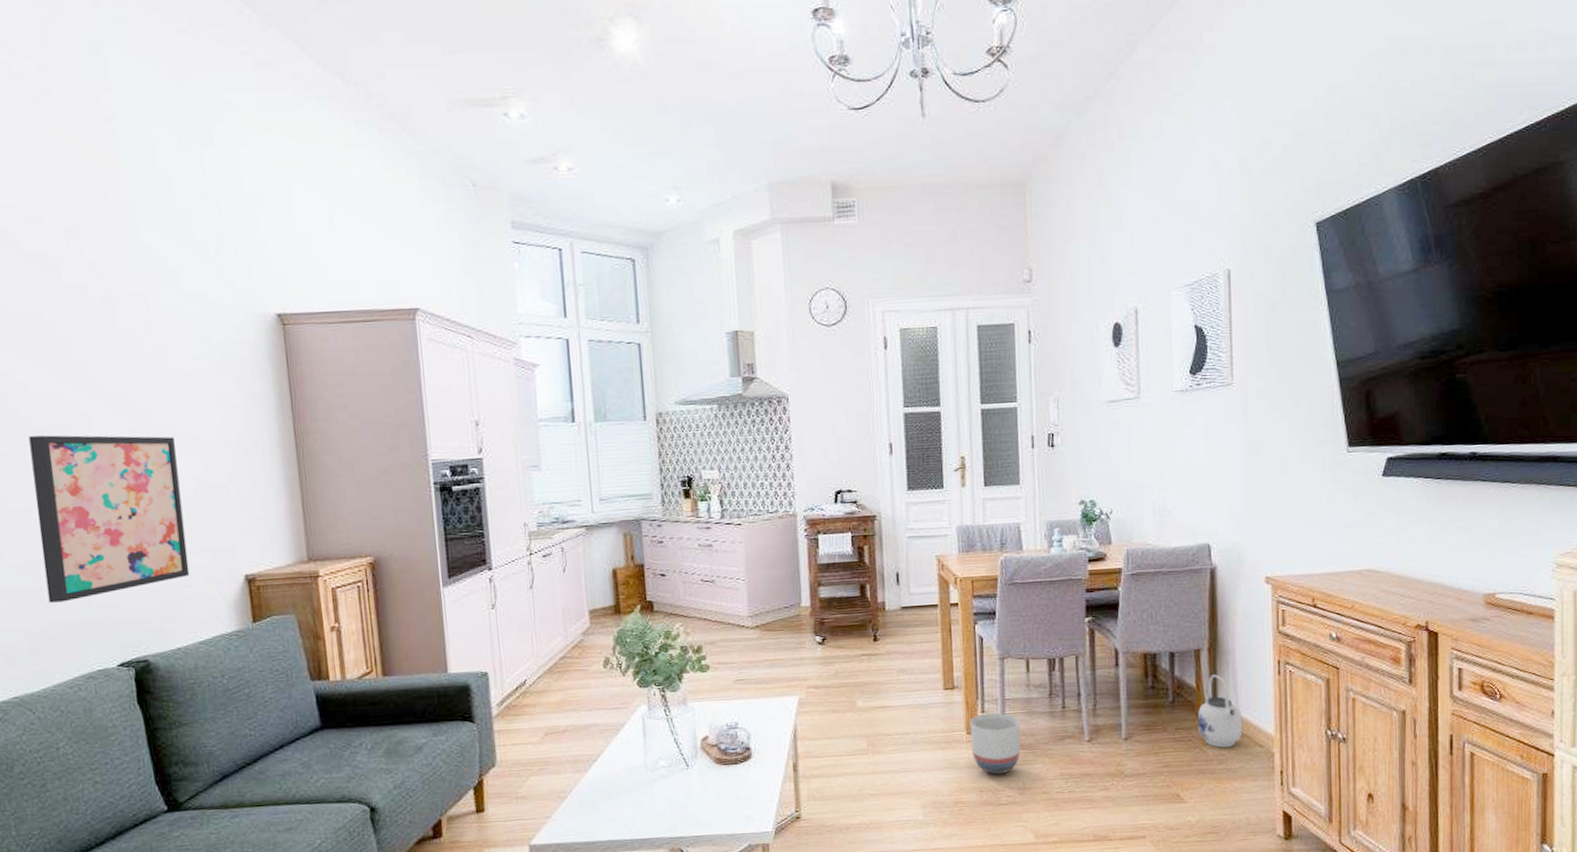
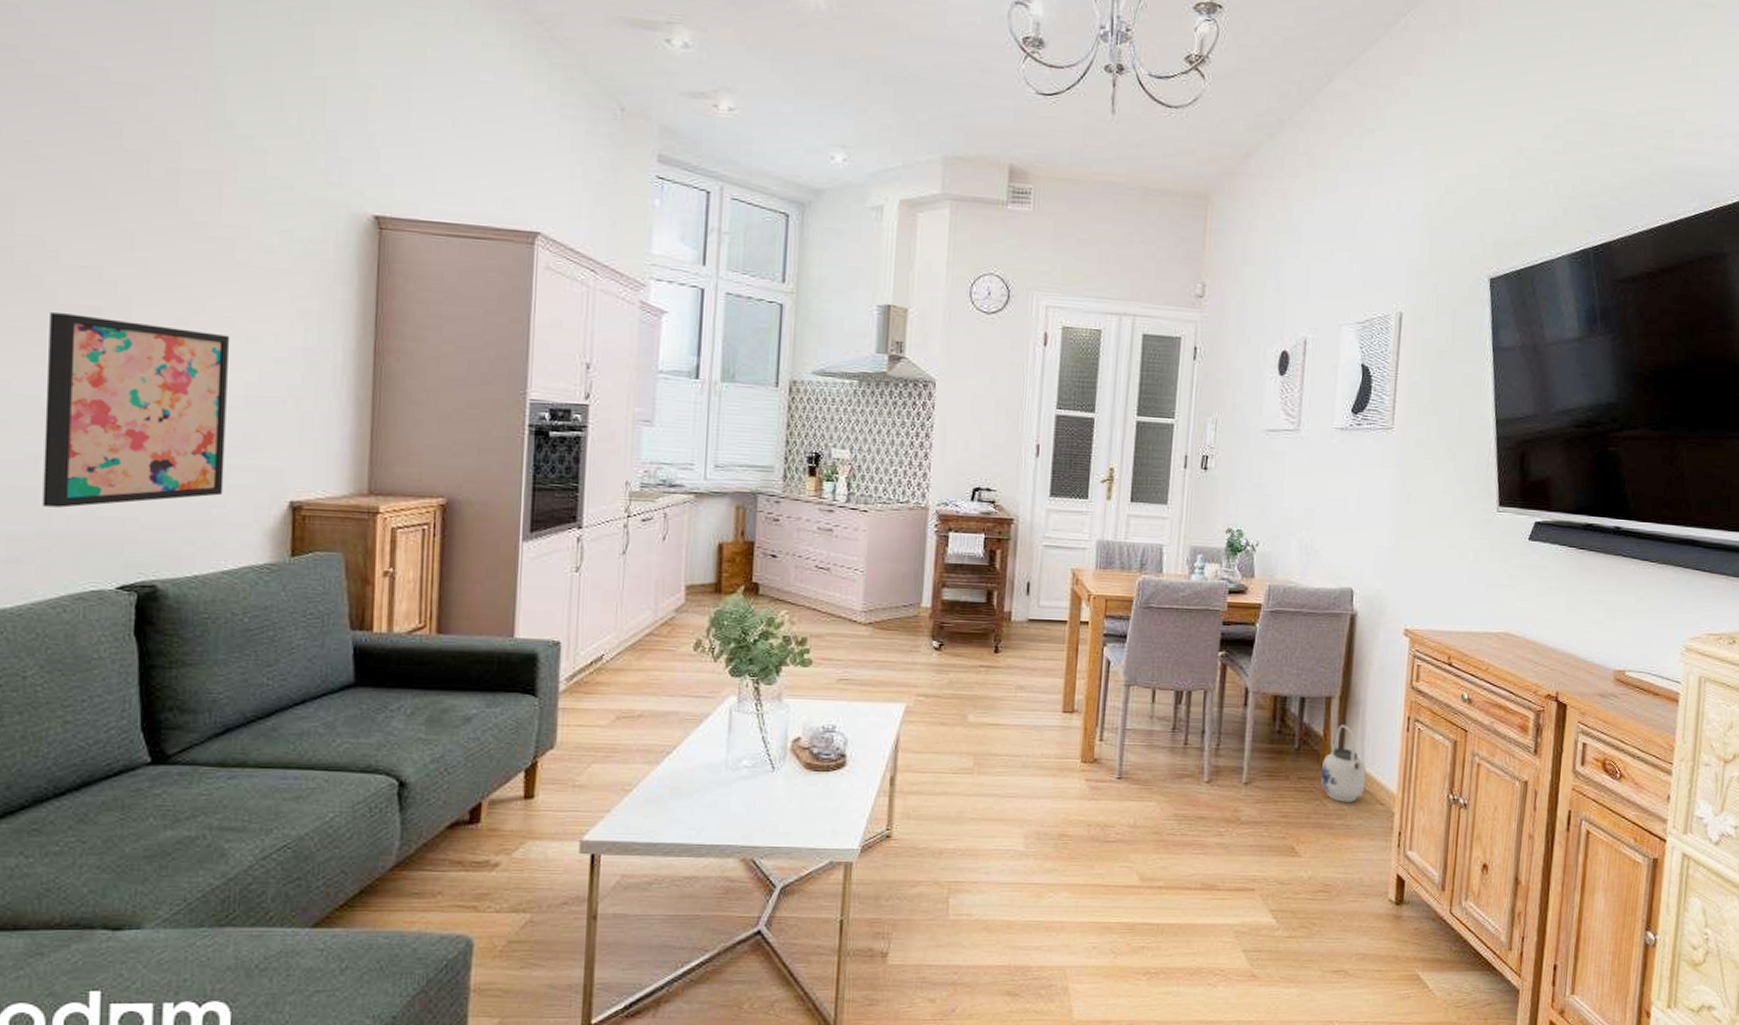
planter: present [970,712,1021,775] -> none [1084,742,1139,809]

